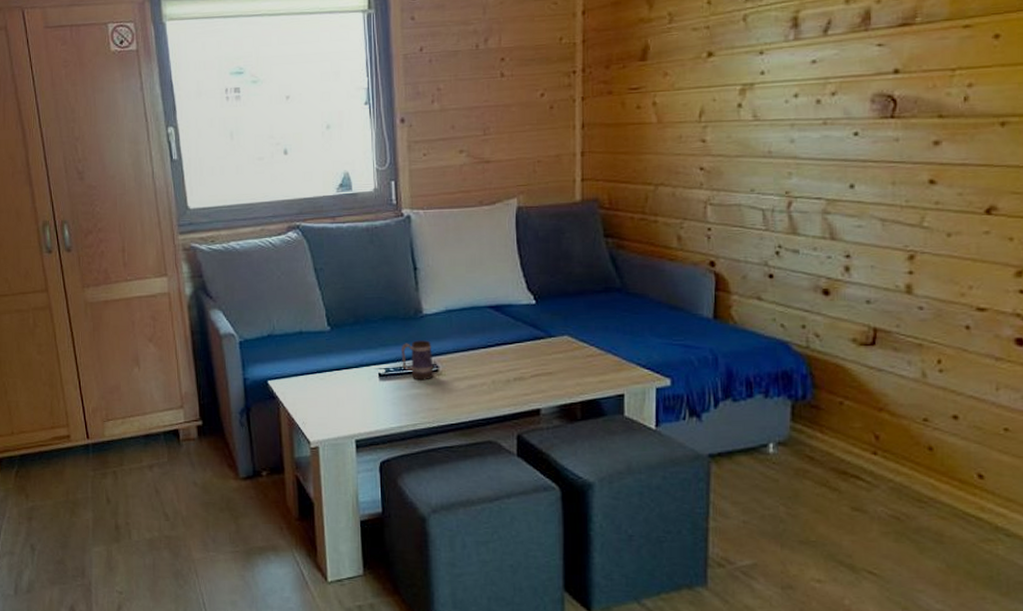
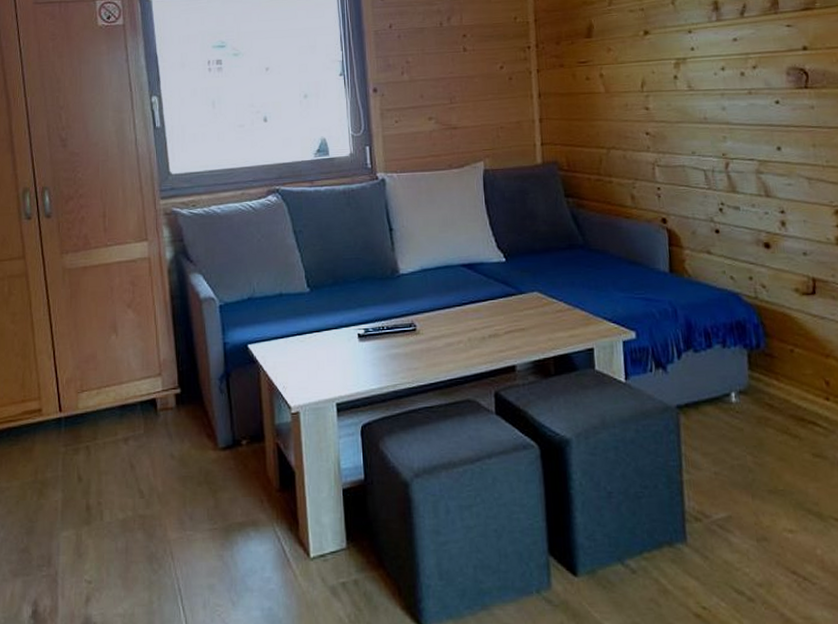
mug: present [400,340,434,380] -> none [379,299,412,340]

